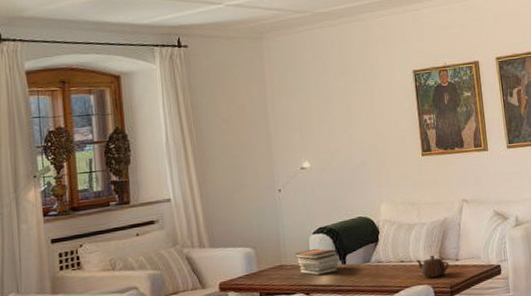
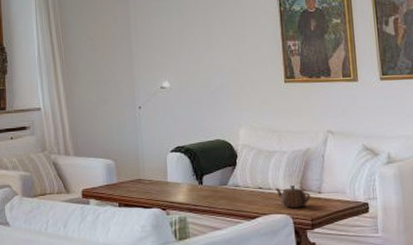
book stack: present [295,248,339,276] -> none [153,166,196,192]

